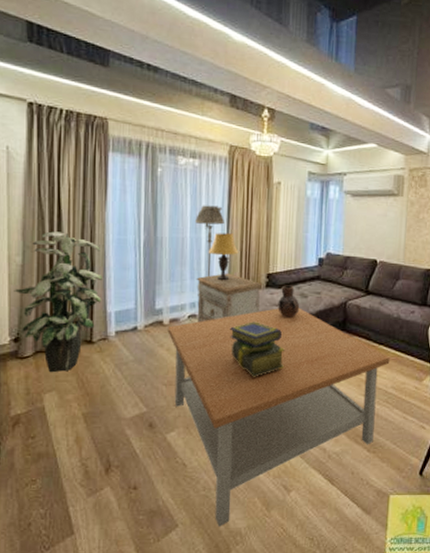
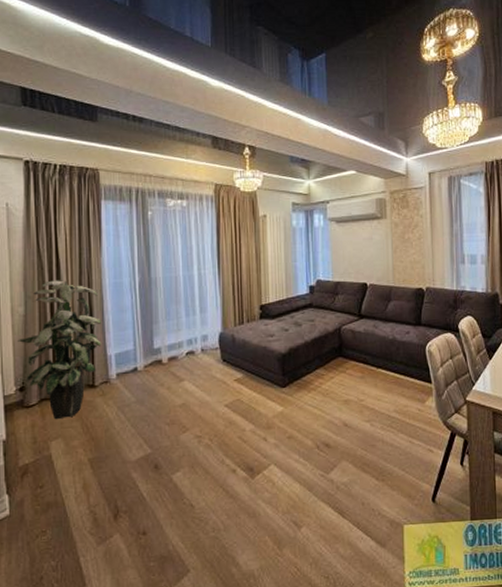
coffee table: present [167,307,390,527] -> none [167,336,390,570]
floor lamp: present [195,205,224,276] -> none [187,243,215,312]
nightstand: present [196,273,263,323] -> none [191,308,257,359]
table lamp: present [208,233,239,281] -> none [201,268,231,316]
stack of books: present [230,321,285,377] -> none [228,354,285,410]
vase: present [278,285,300,318] -> none [273,315,295,347]

